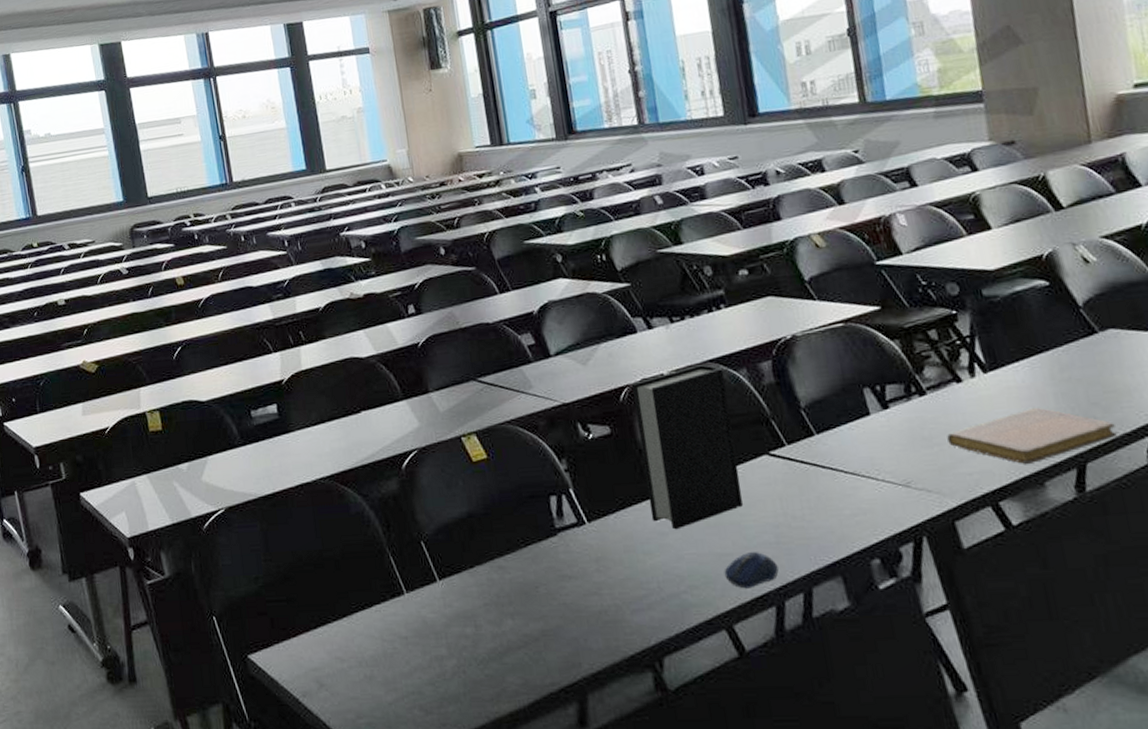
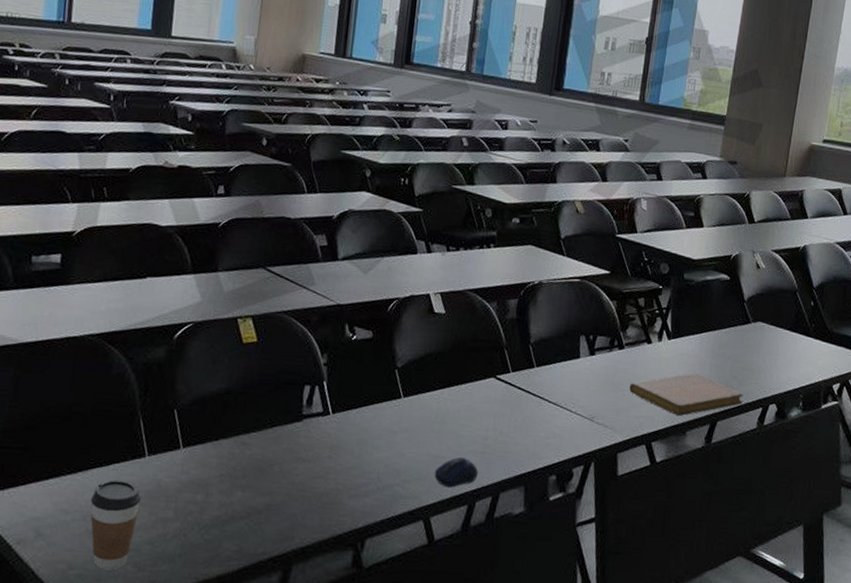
coffee cup: none [361,621,413,716] -> present [90,479,141,570]
book: present [632,364,743,530] -> none [387,291,479,430]

